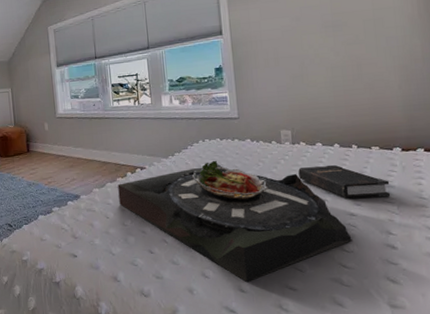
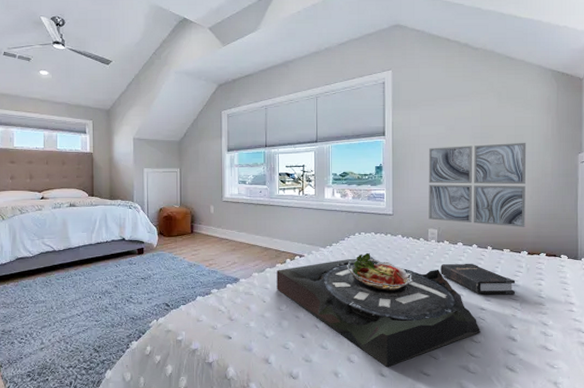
wall art: none [273,26,396,122] -> present [428,142,527,227]

